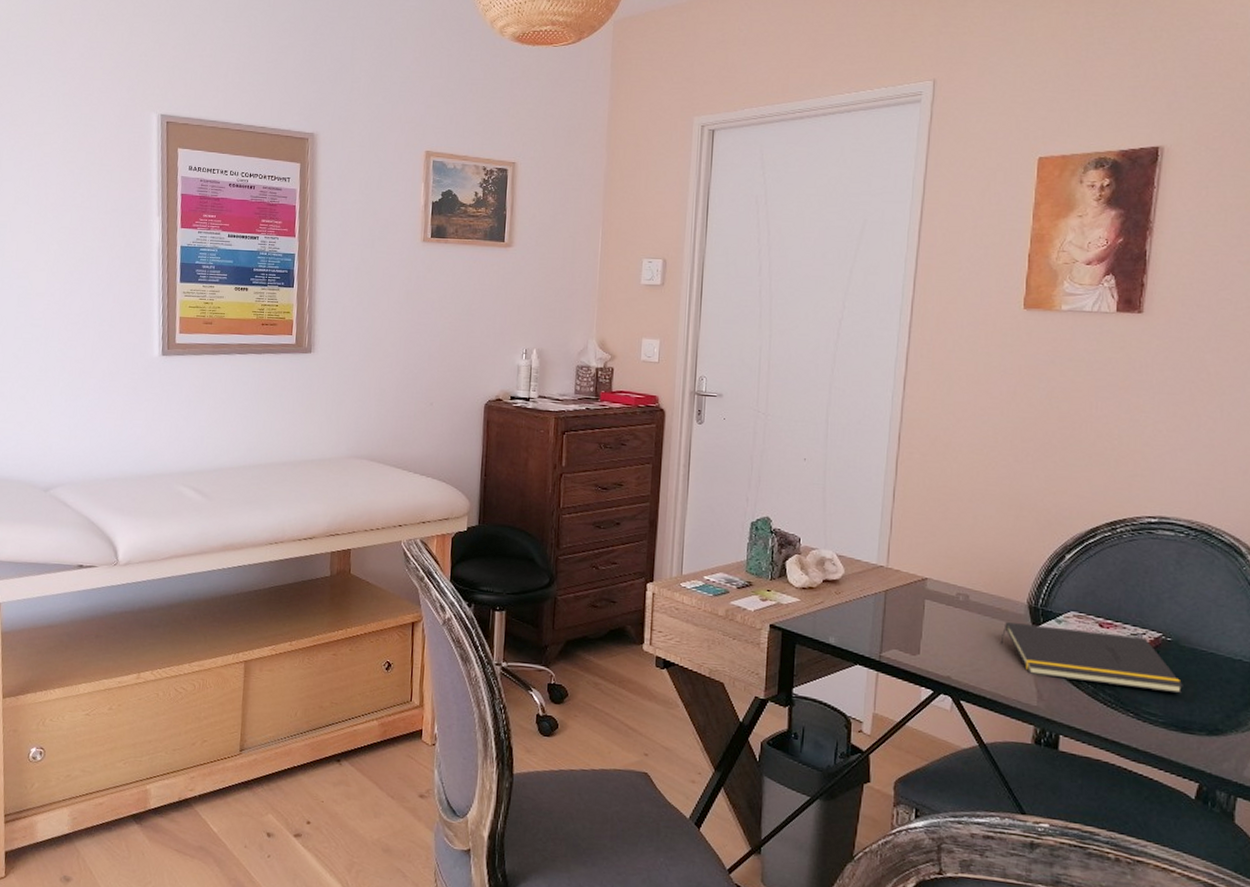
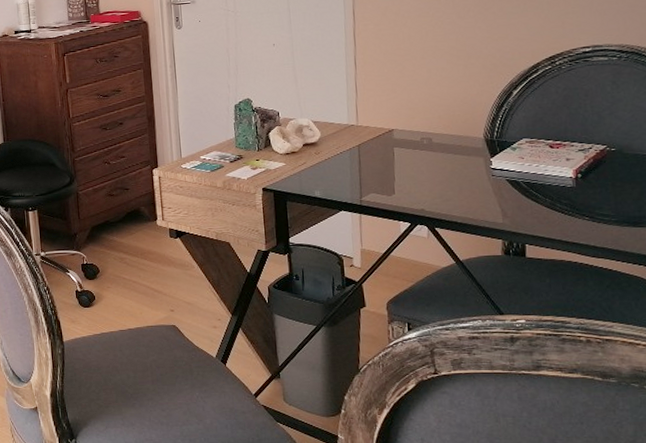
notepad: present [1000,621,1183,694] -> none [464,151,631,197]

